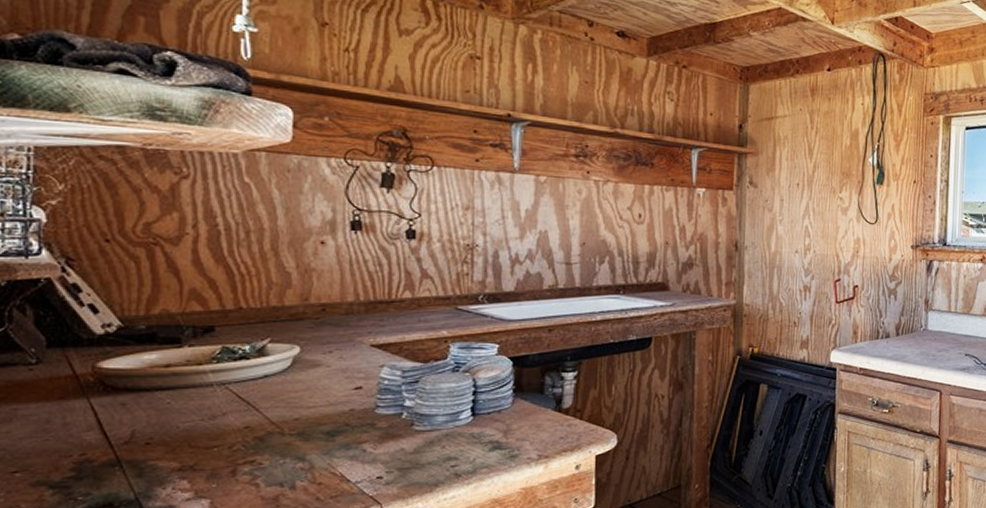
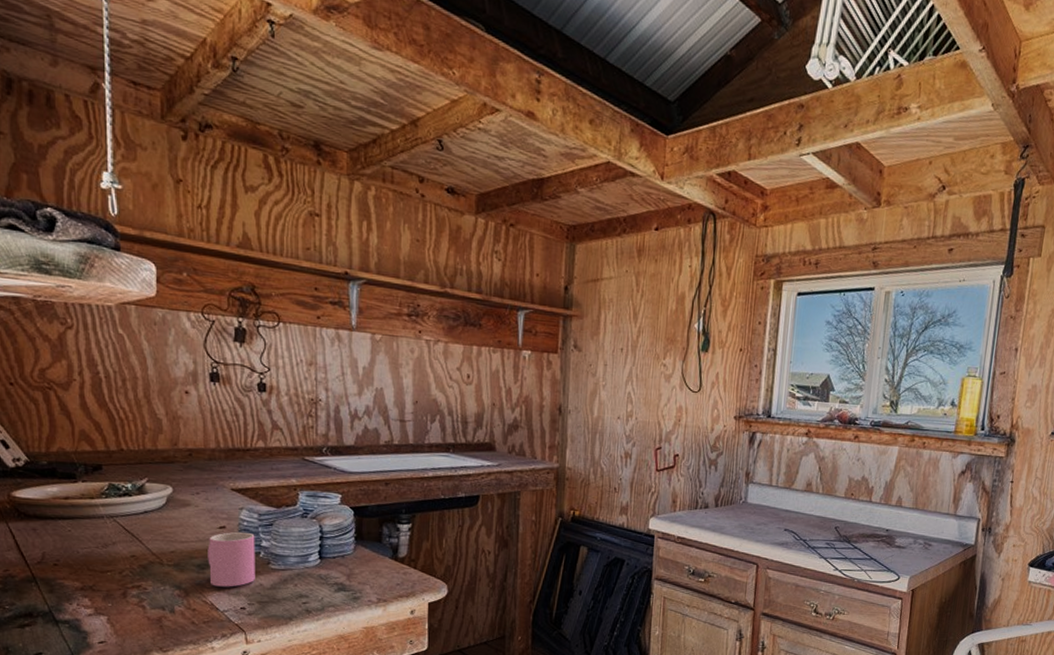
cup: none [339,391,397,455] -> present [207,531,255,587]

